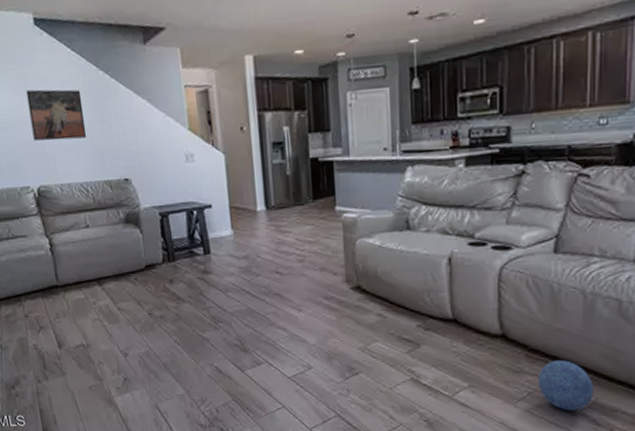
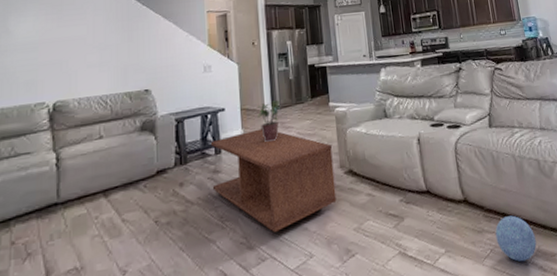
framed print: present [26,89,87,141] -> none [58,15,113,59]
coffee table: none [198,231,340,339] -> present [210,128,337,232]
potted plant: none [248,199,275,247] -> present [257,100,280,143]

